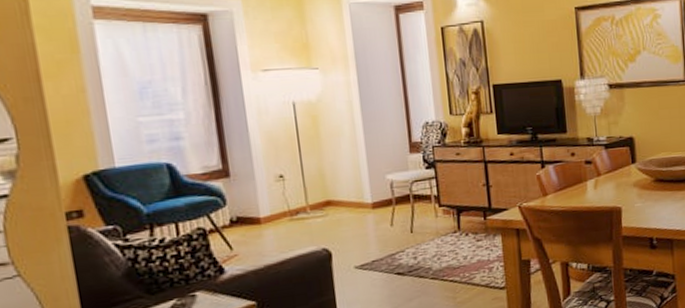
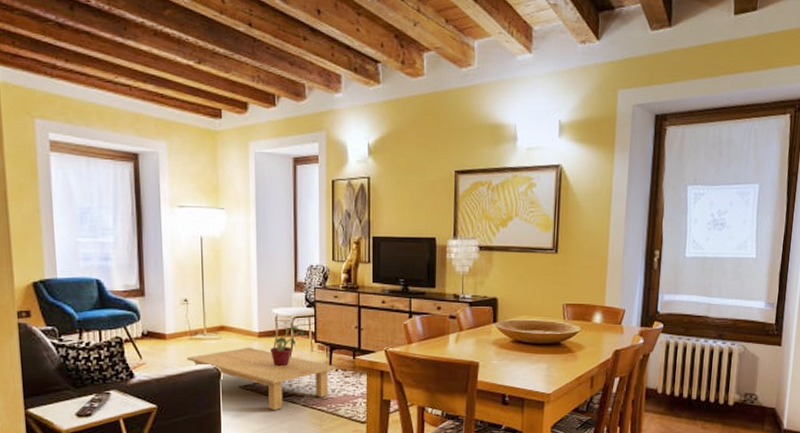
coffee table: none [287,220,466,289] -> present [186,347,336,410]
potted plant: none [385,187,429,239] -> present [269,322,307,367]

